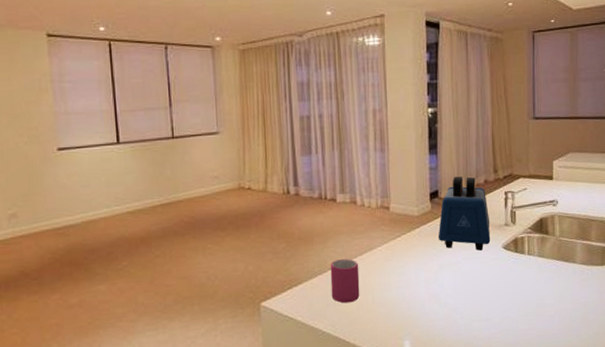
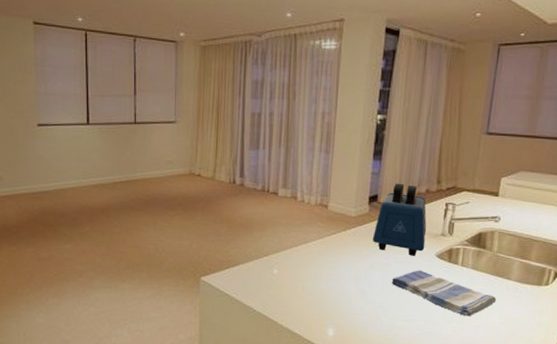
mug: present [330,259,360,304] -> none [264,248,293,288]
dish towel: none [462,264,566,308] -> present [391,270,497,317]

